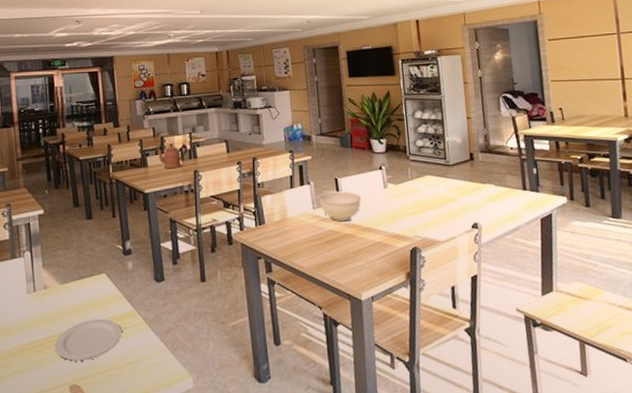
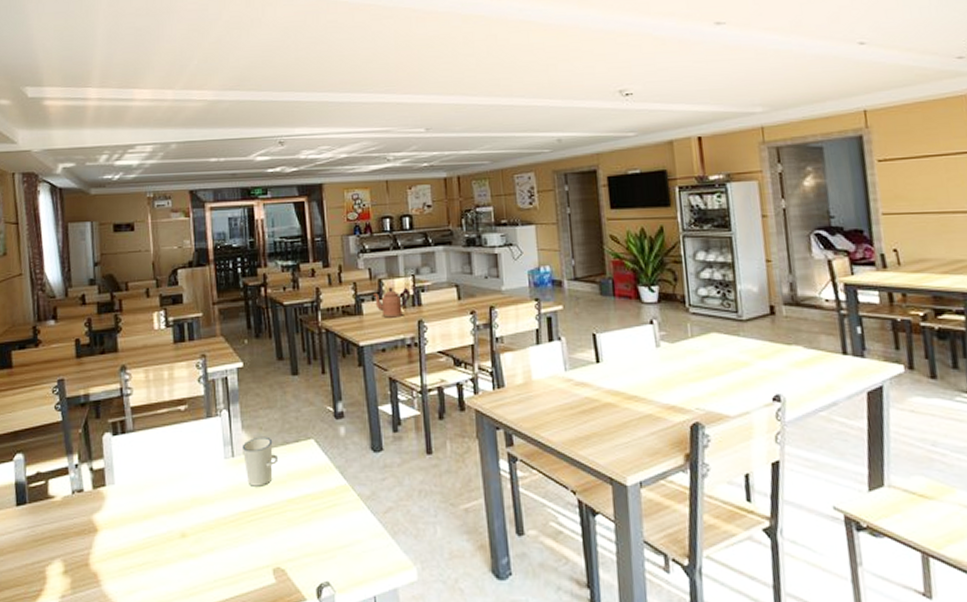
cup: none [42,273,75,317] -> present [241,436,279,487]
plate: present [54,318,122,361] -> none [255,492,333,540]
soup bowl: present [318,190,362,222] -> none [572,348,627,388]

